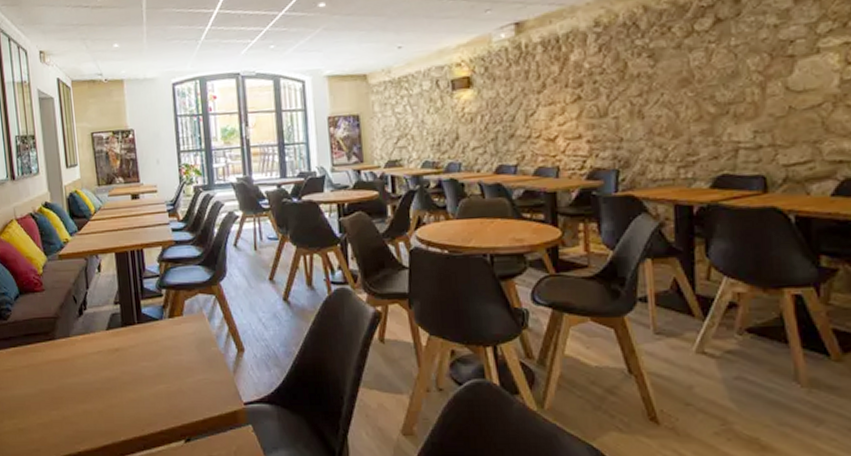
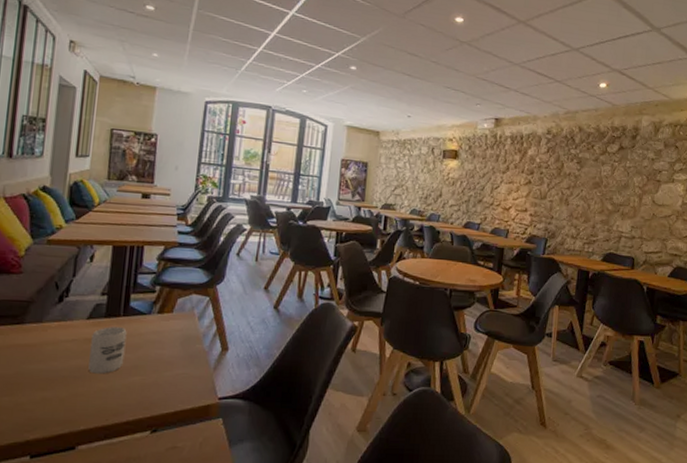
cup: none [114,335,147,384] -> present [88,327,127,374]

